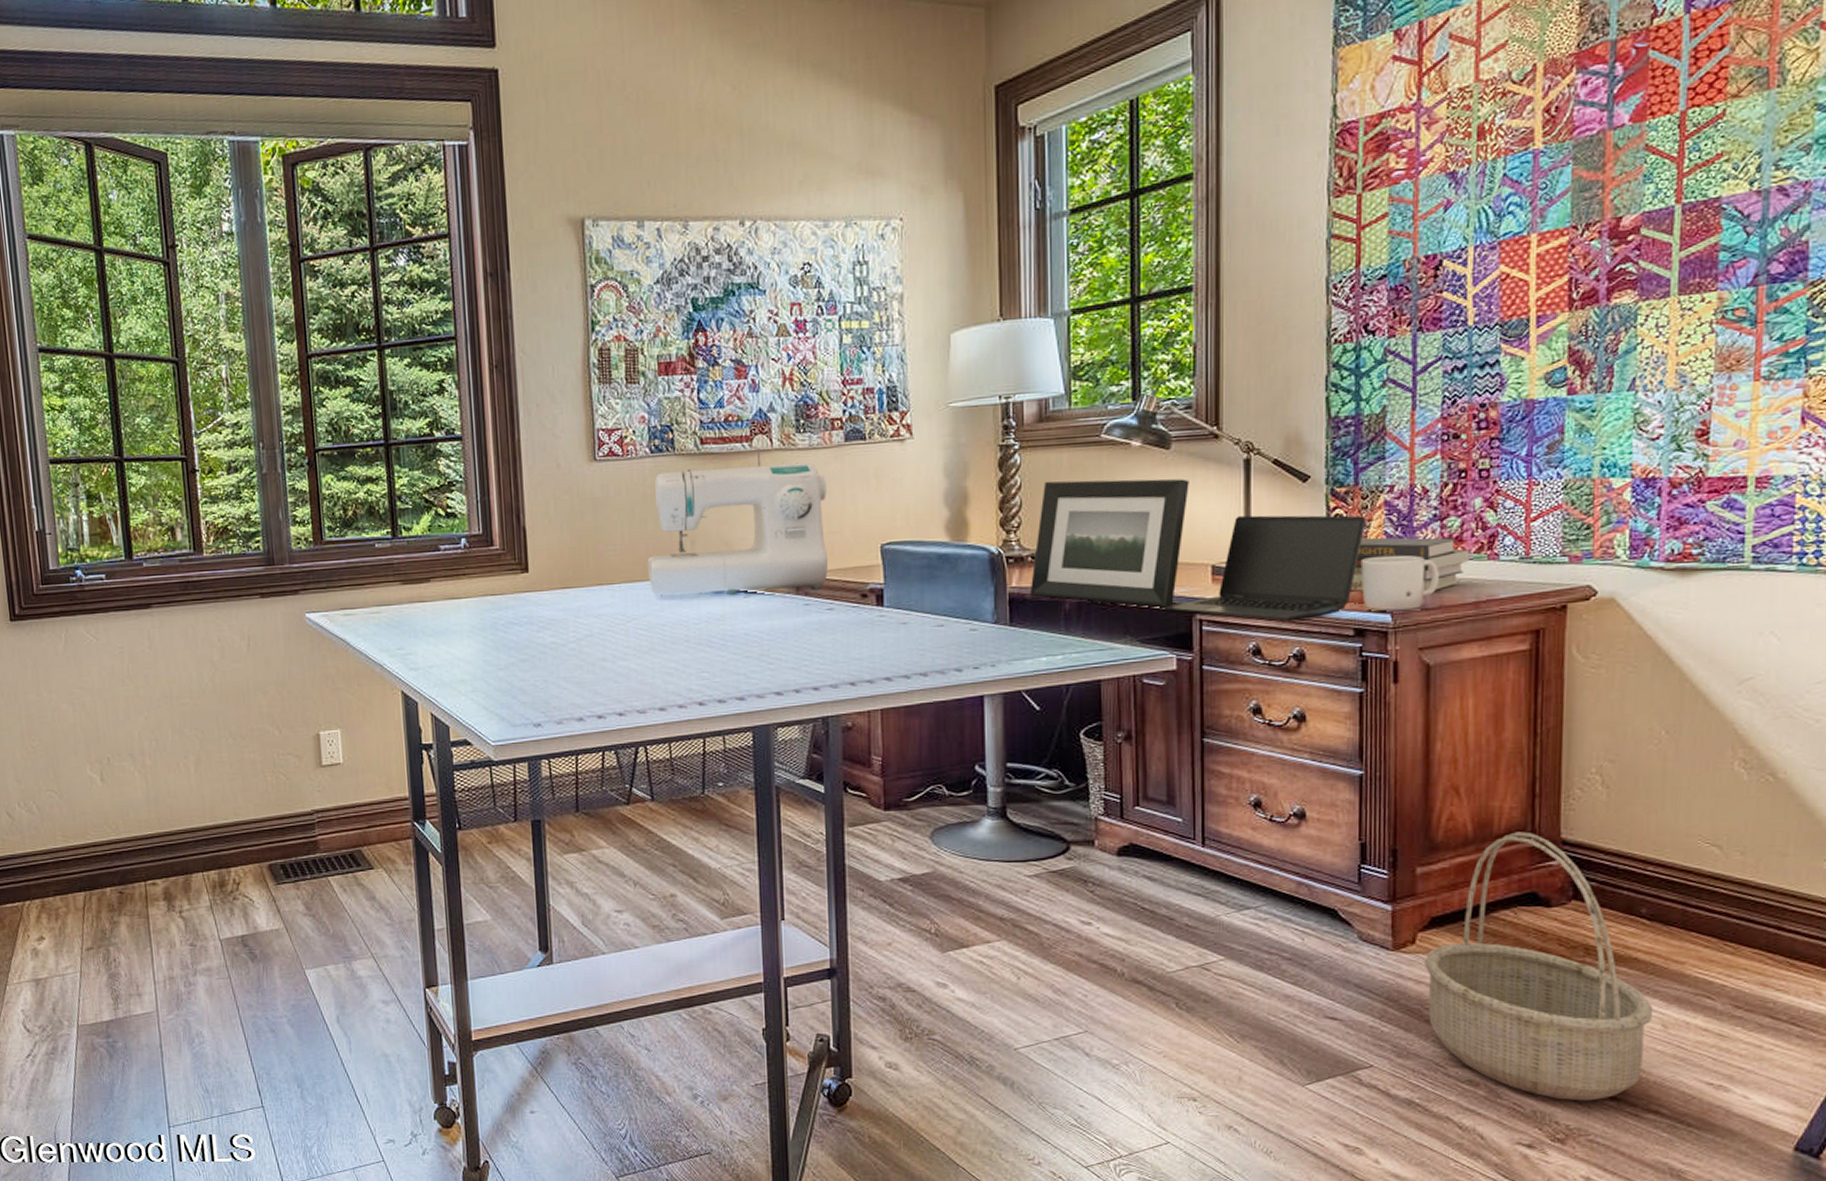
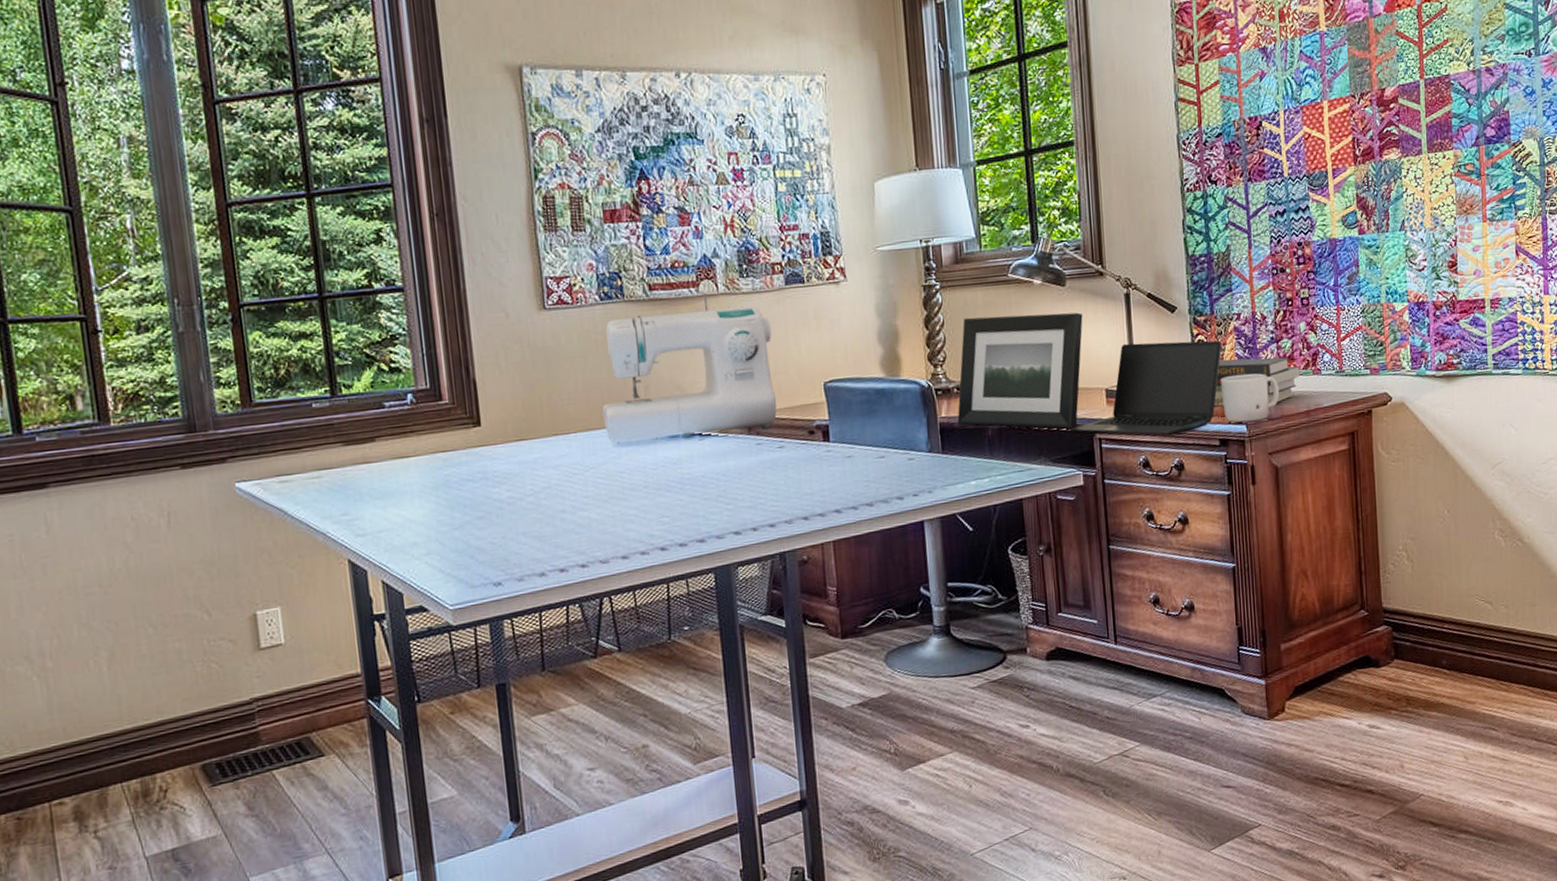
basket: present [1424,831,1654,1101] -> none [1292,604,1458,832]

